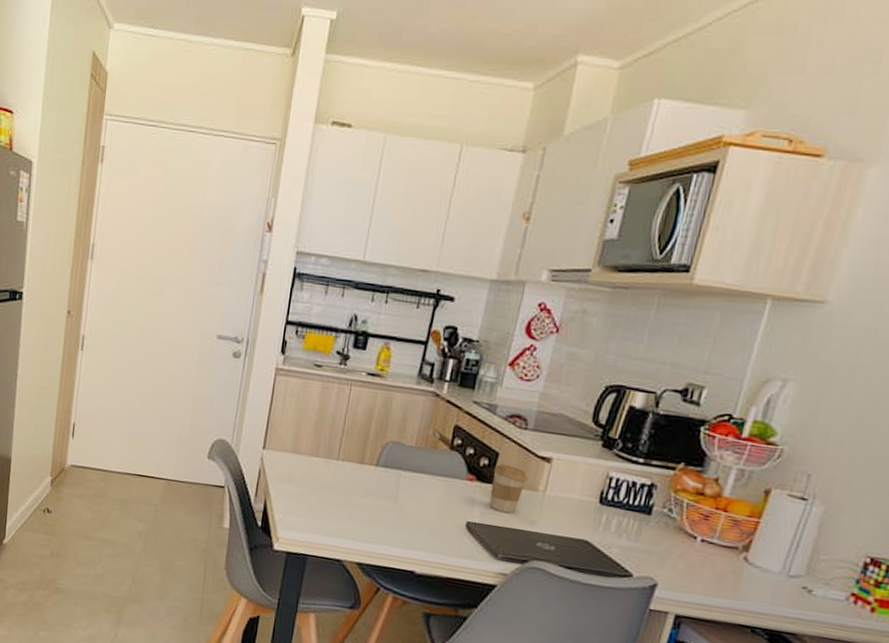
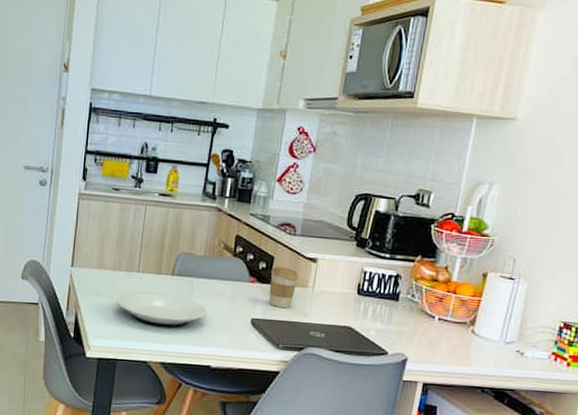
plate: none [311,481,416,526] -> present [117,291,208,328]

